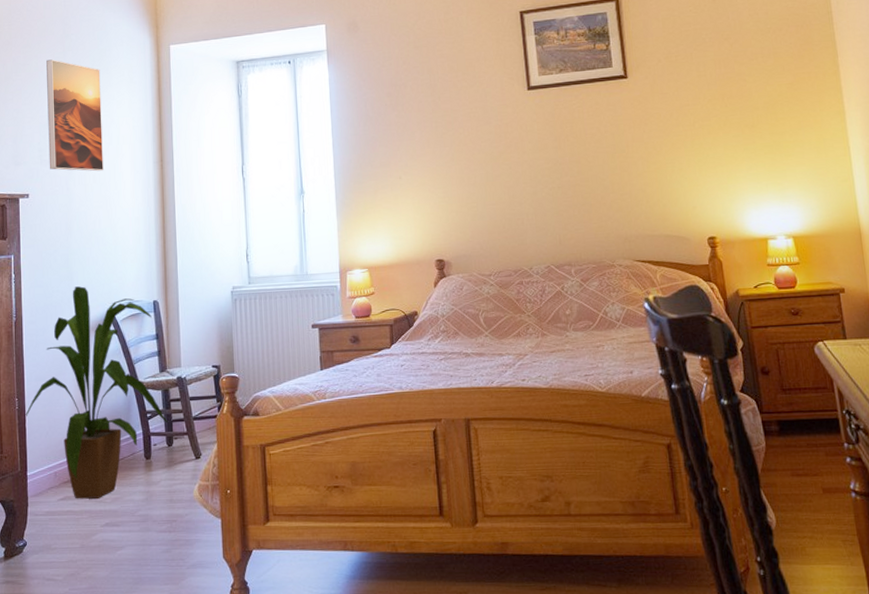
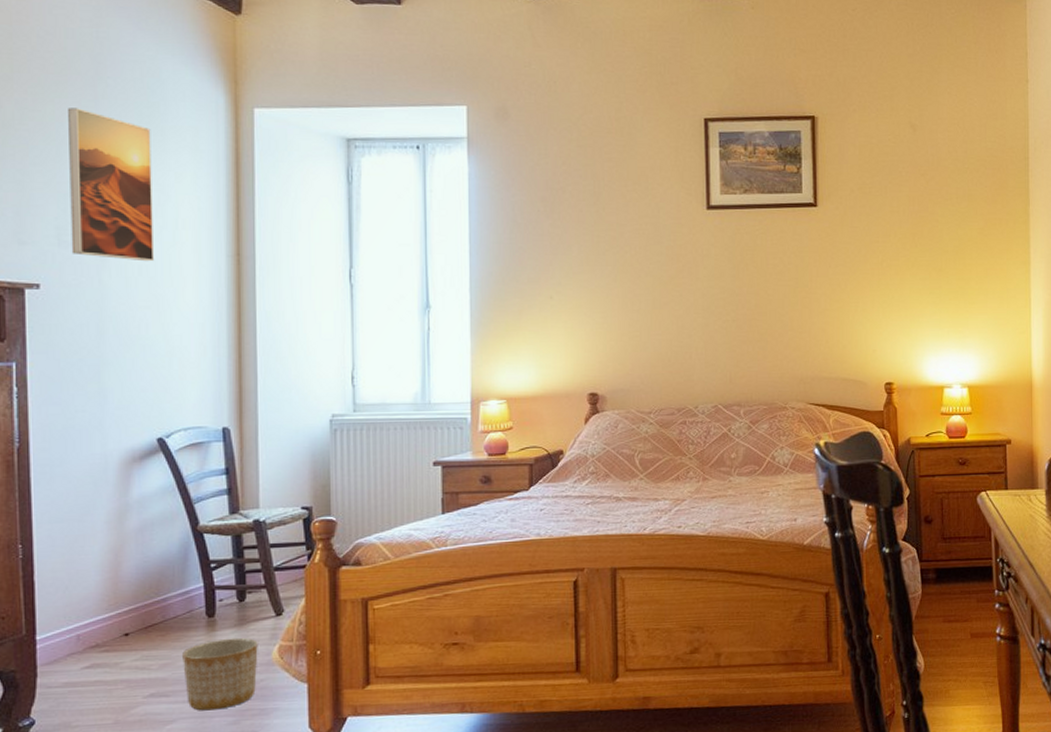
house plant: present [24,286,168,499] -> none [32,406,239,667]
planter: none [128,477,183,540] -> present [182,637,258,711]

